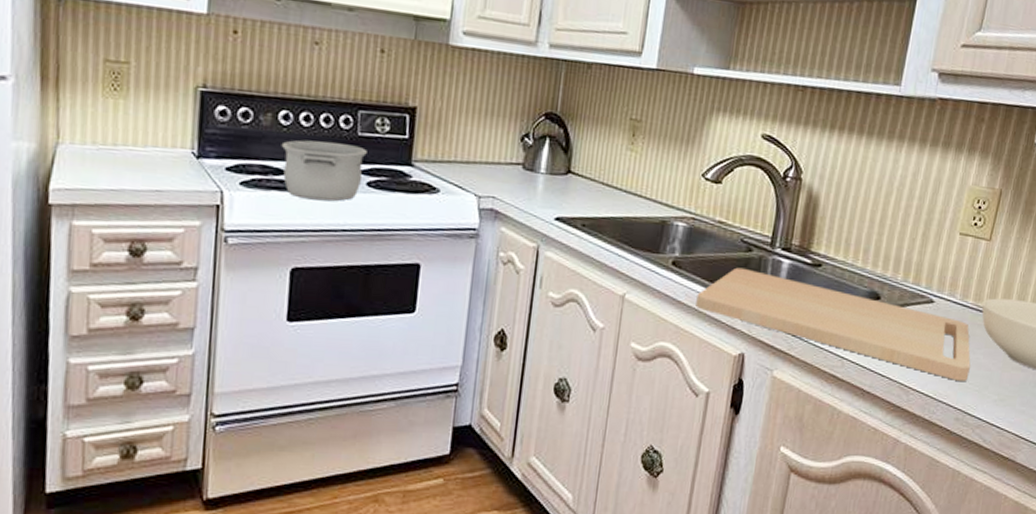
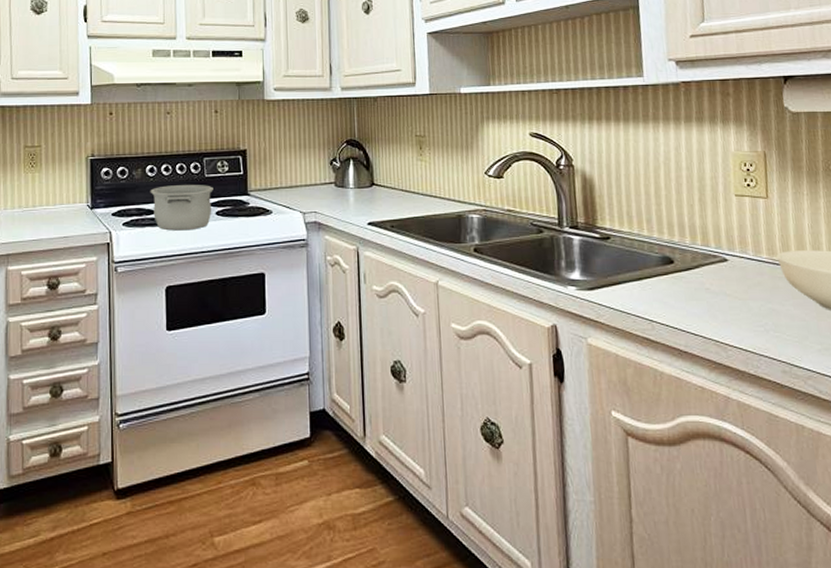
cutting board: present [696,267,971,381] -> none [501,248,784,333]

